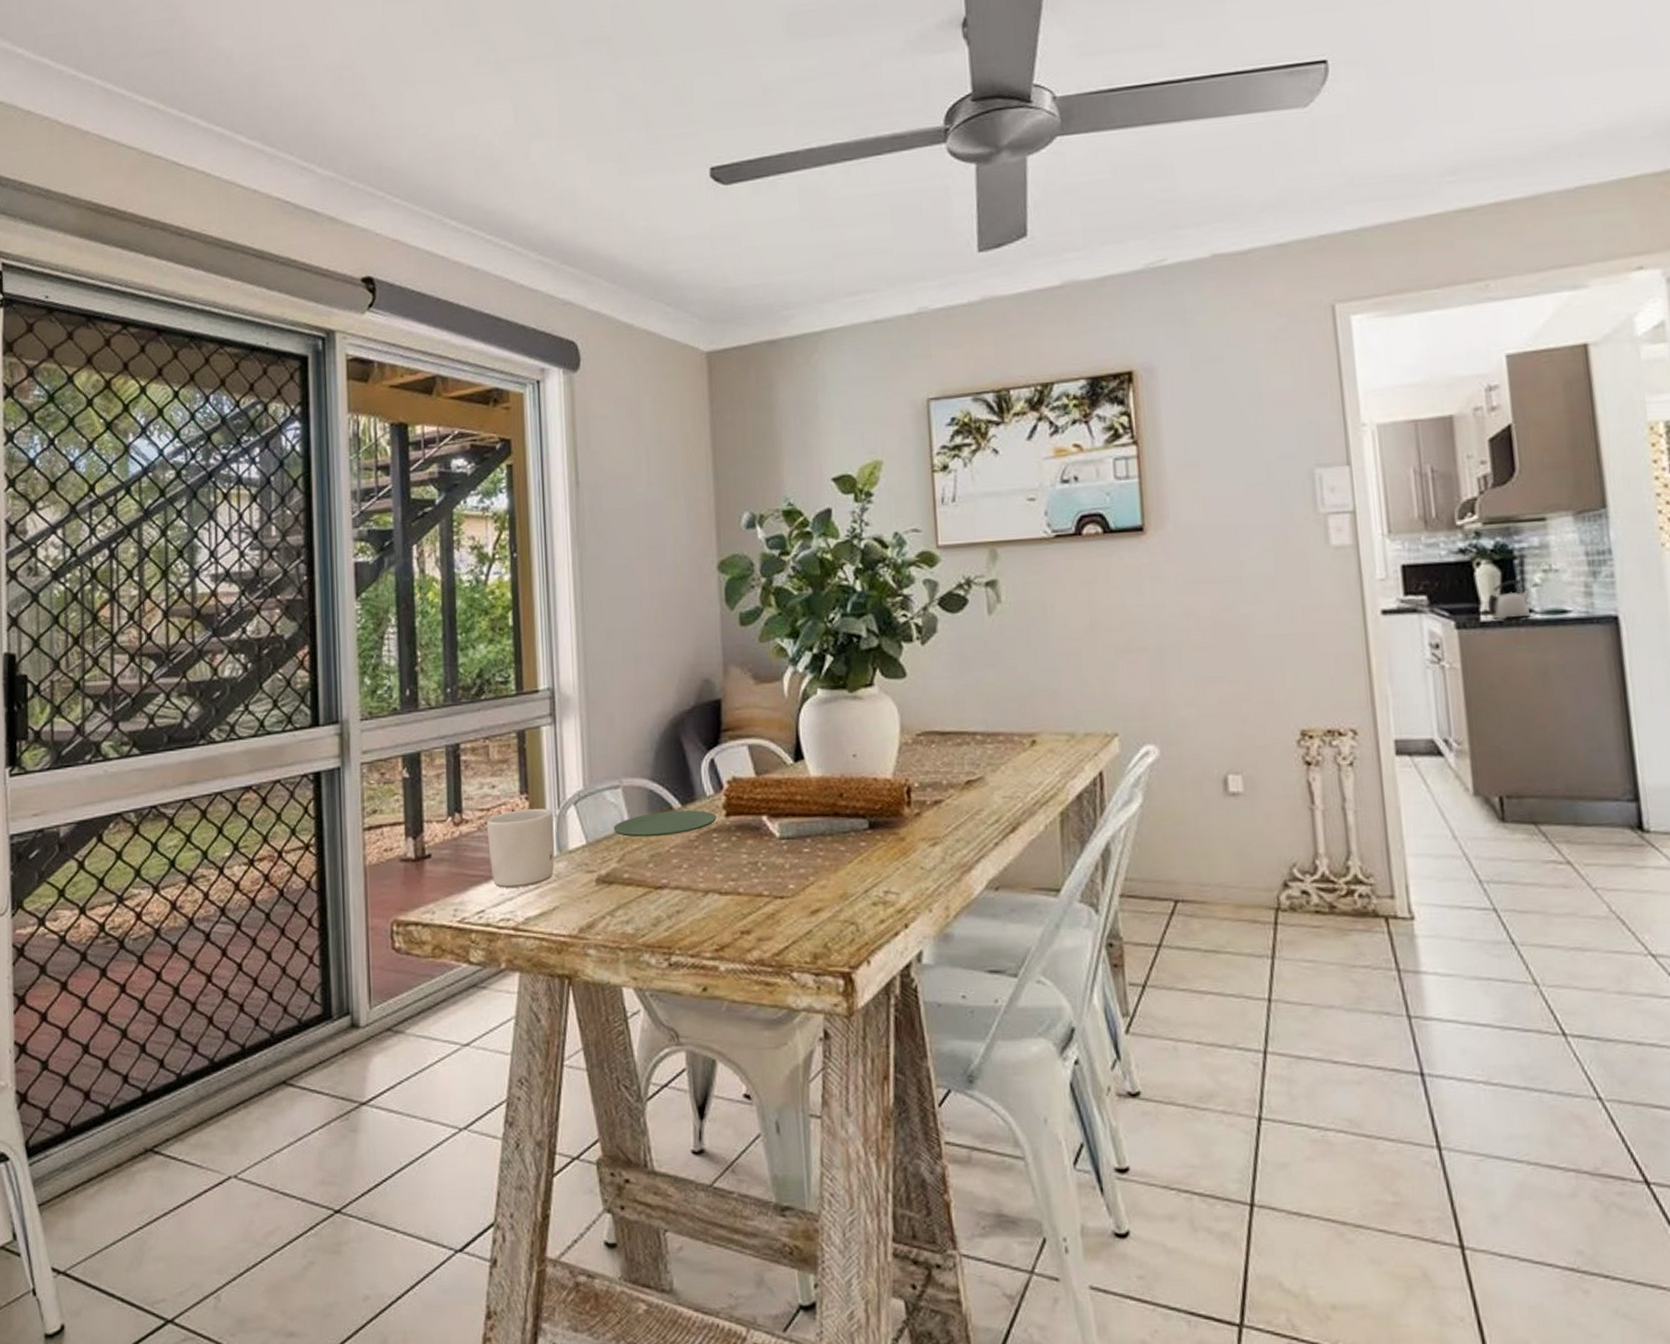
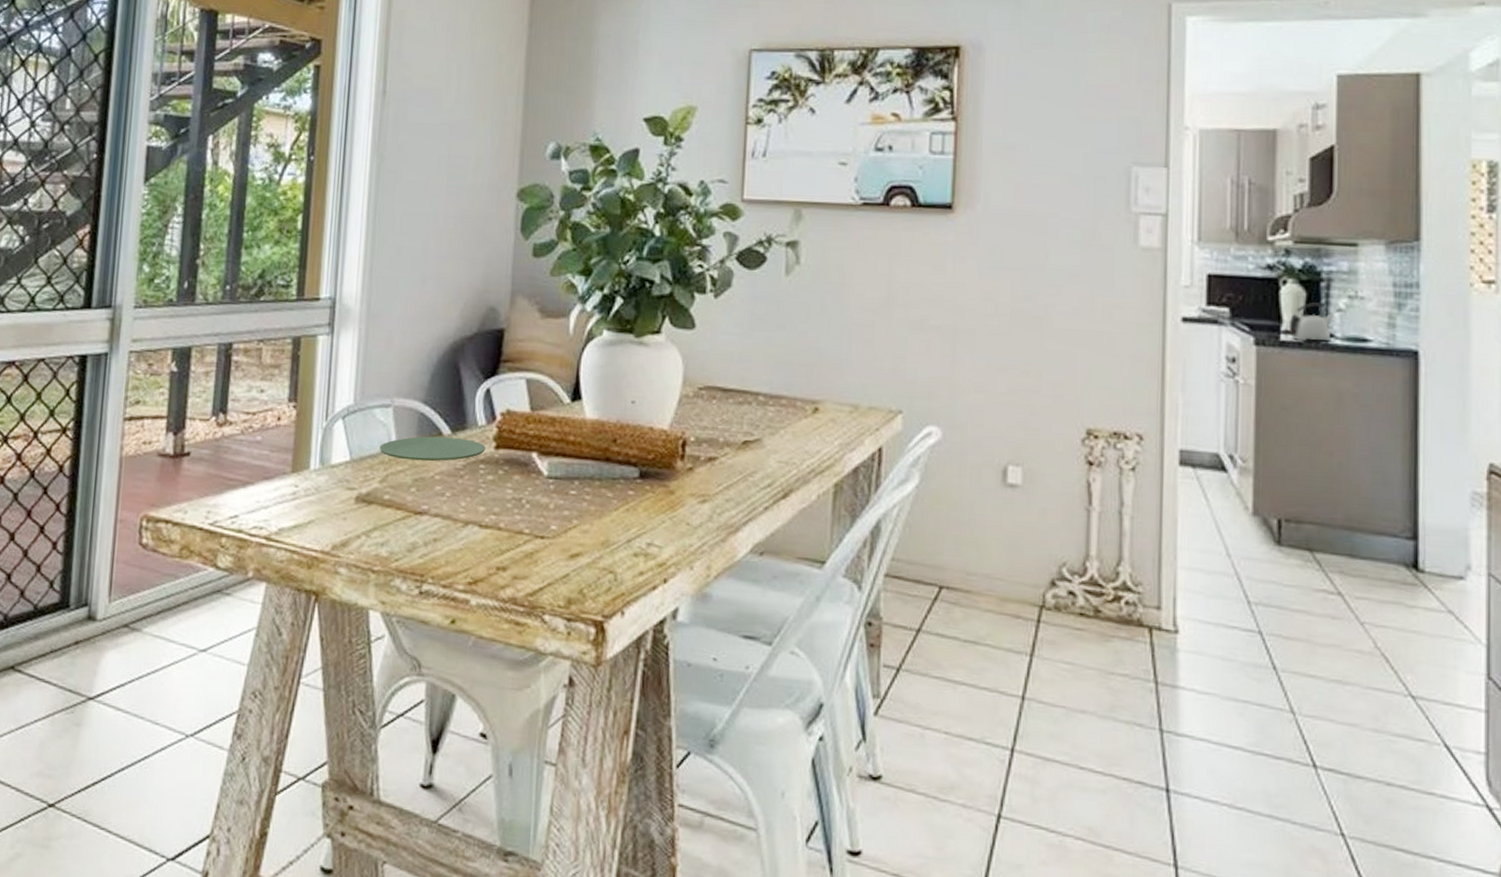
mug: present [486,808,555,888] -> none [249,417,320,497]

